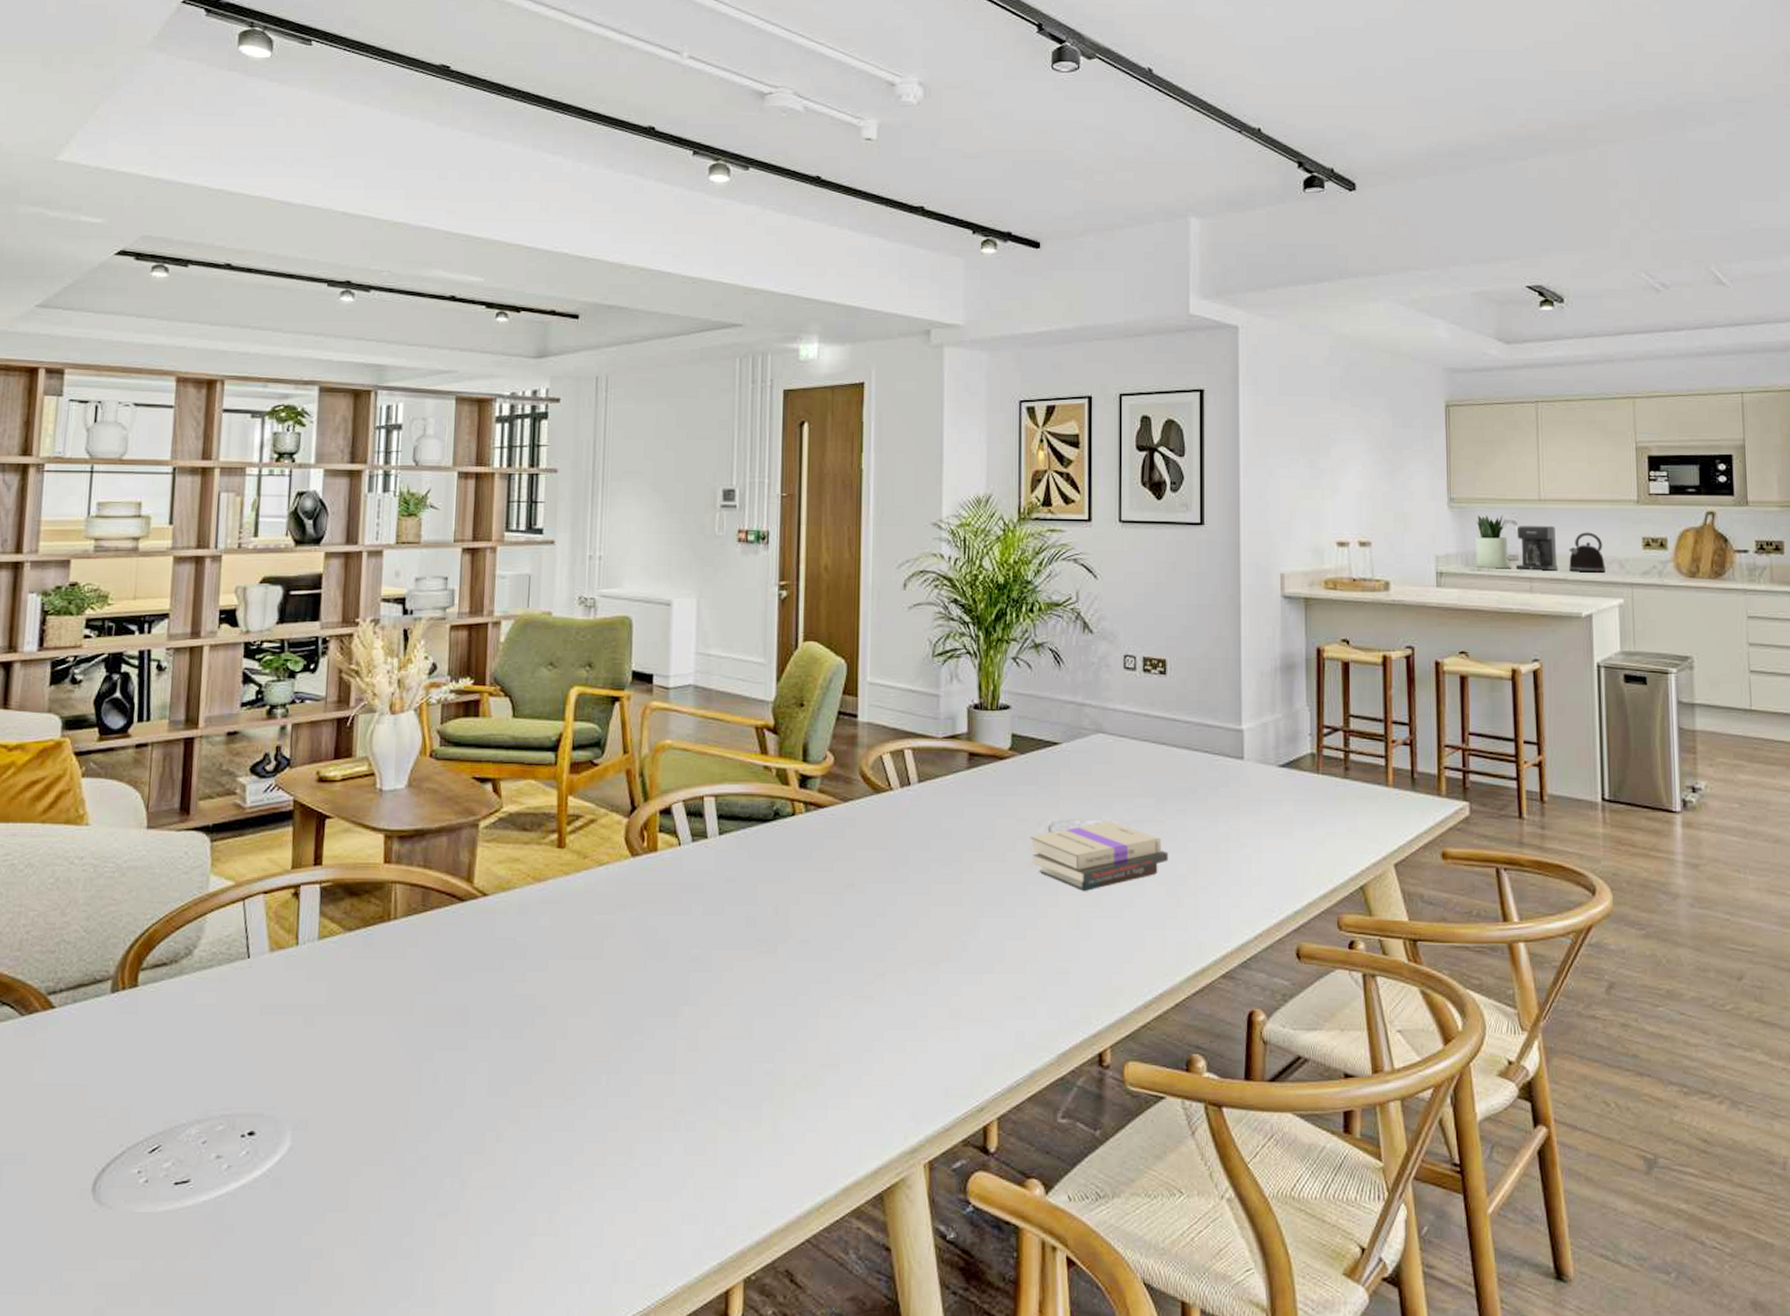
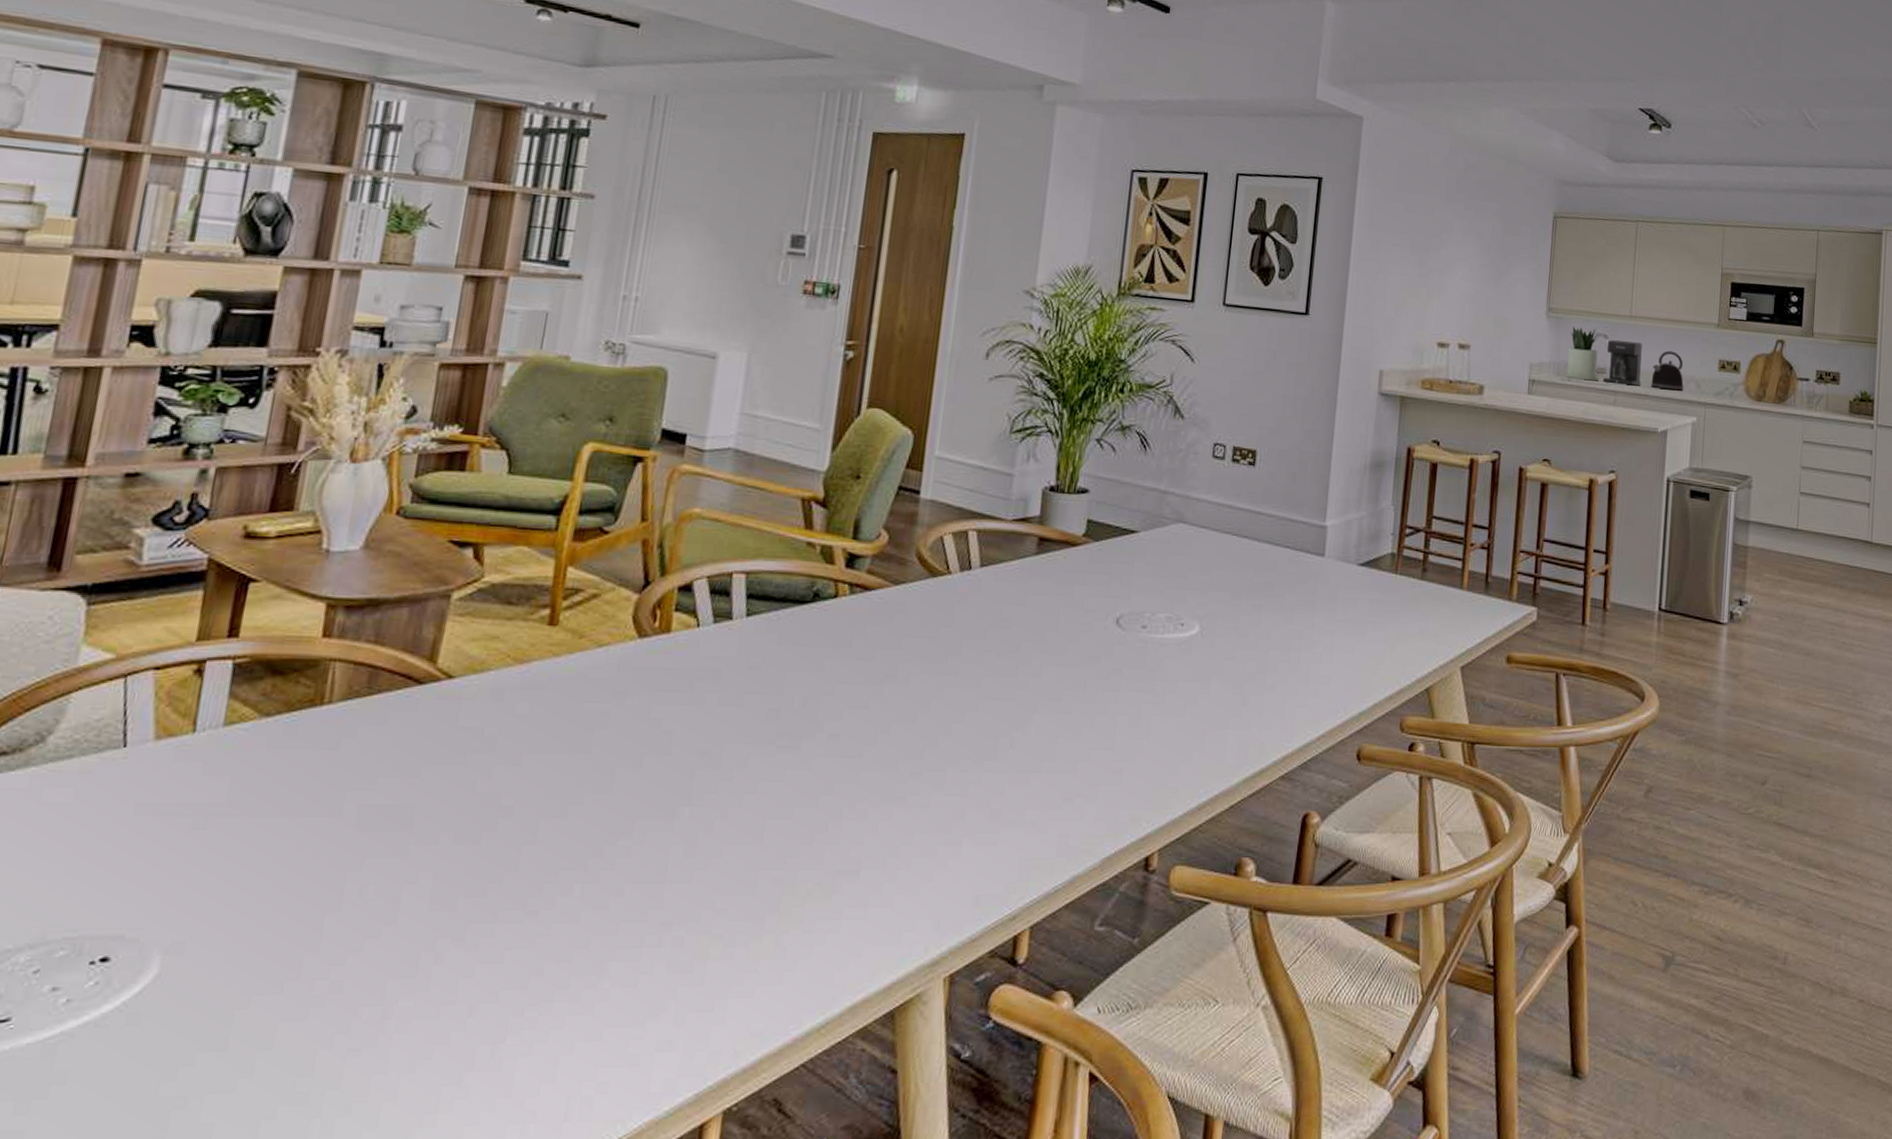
books: present [1030,821,1169,891] -> none [1094,614,1239,687]

